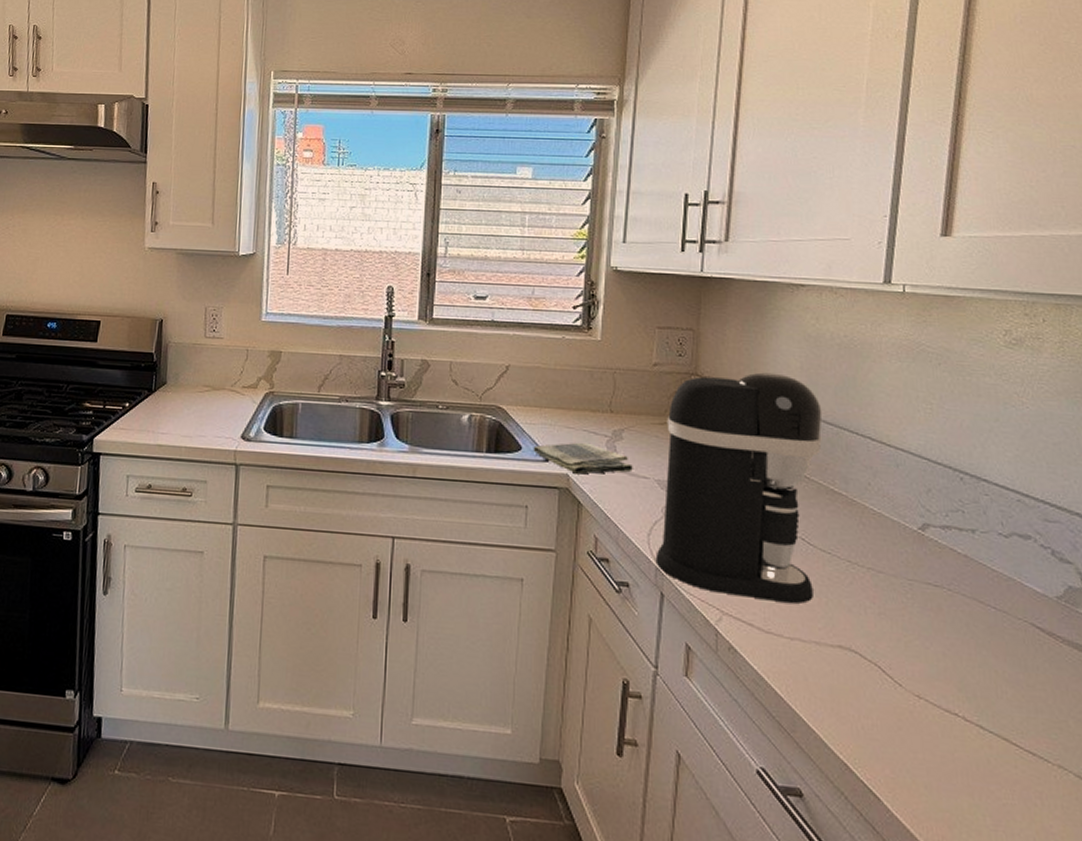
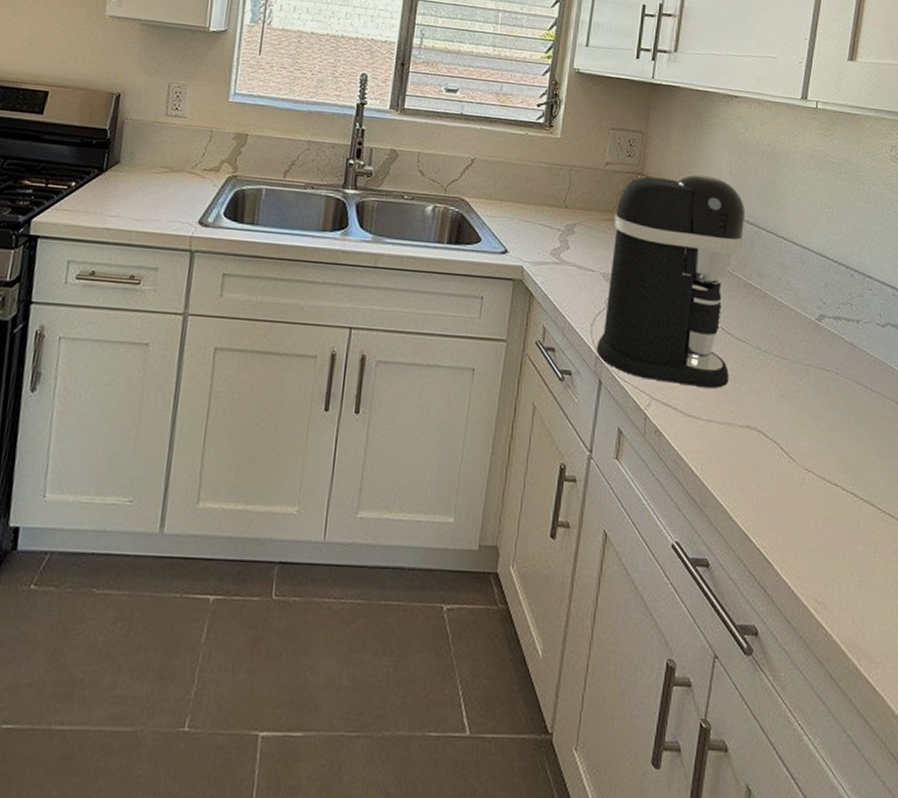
dish towel: present [533,442,633,475] -> none [491,235,582,267]

